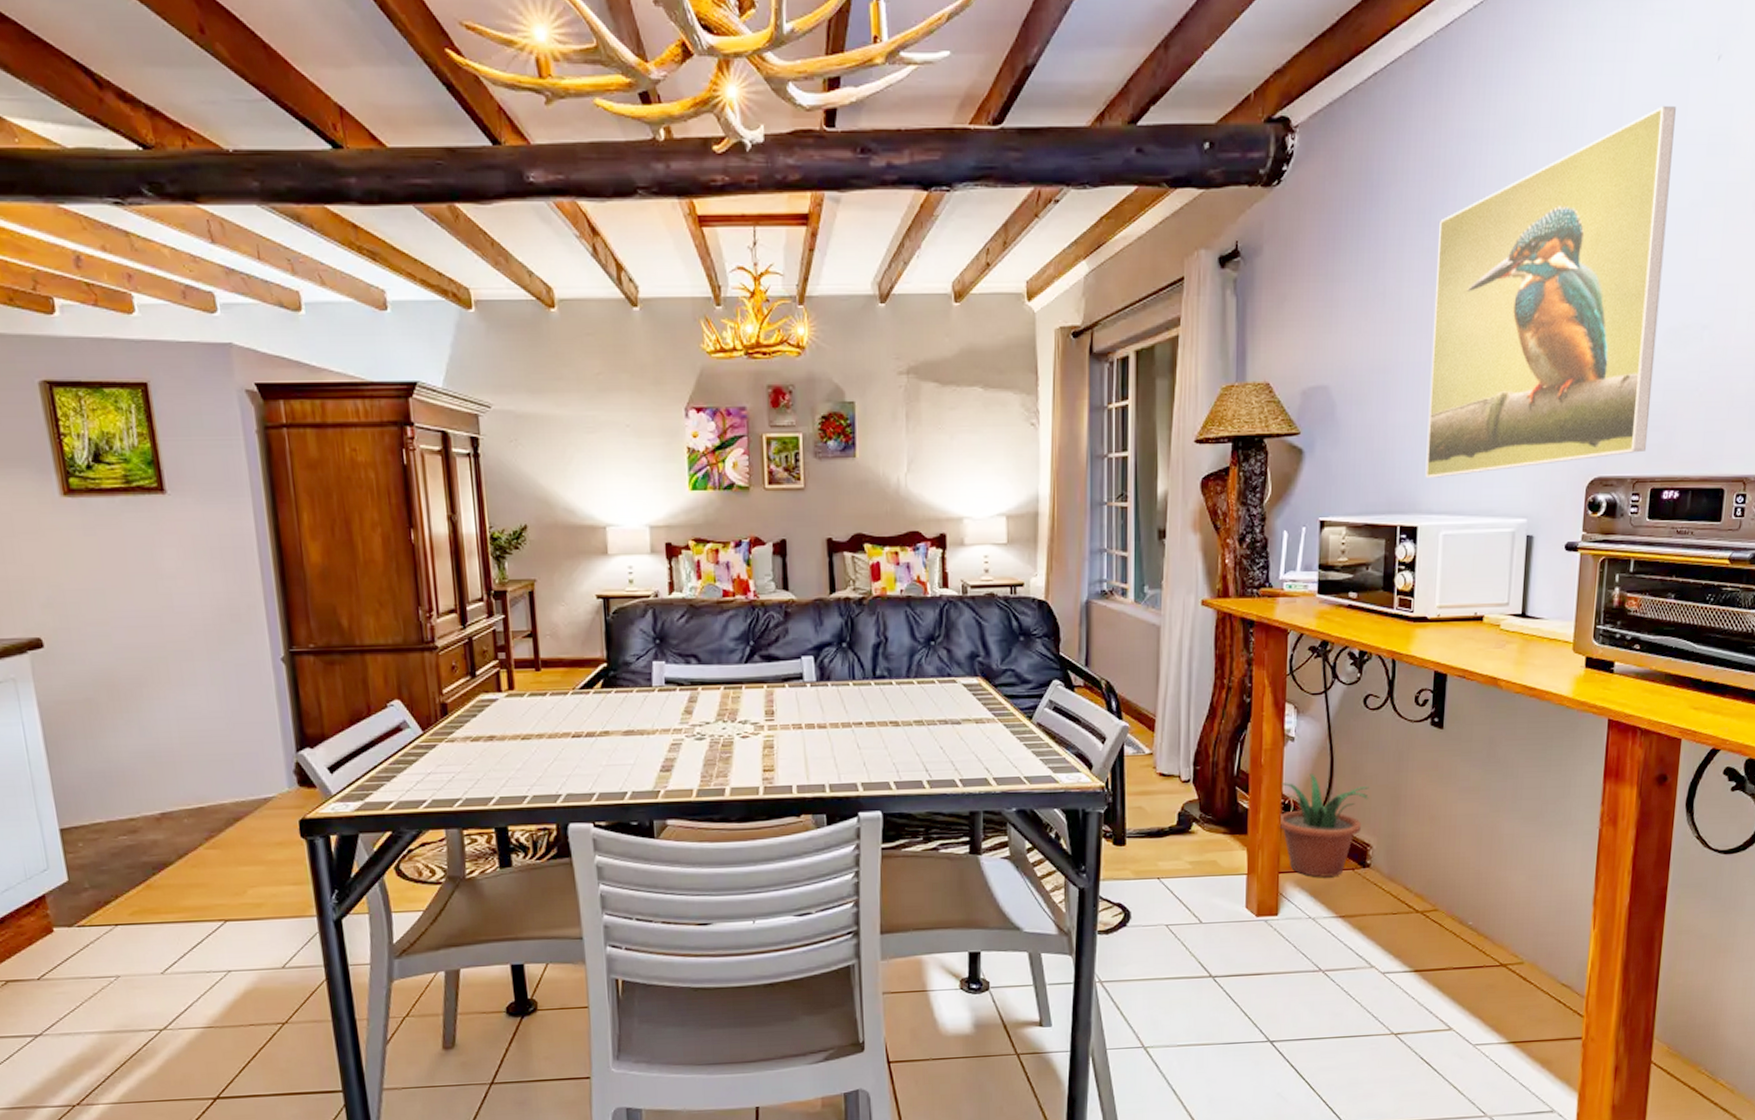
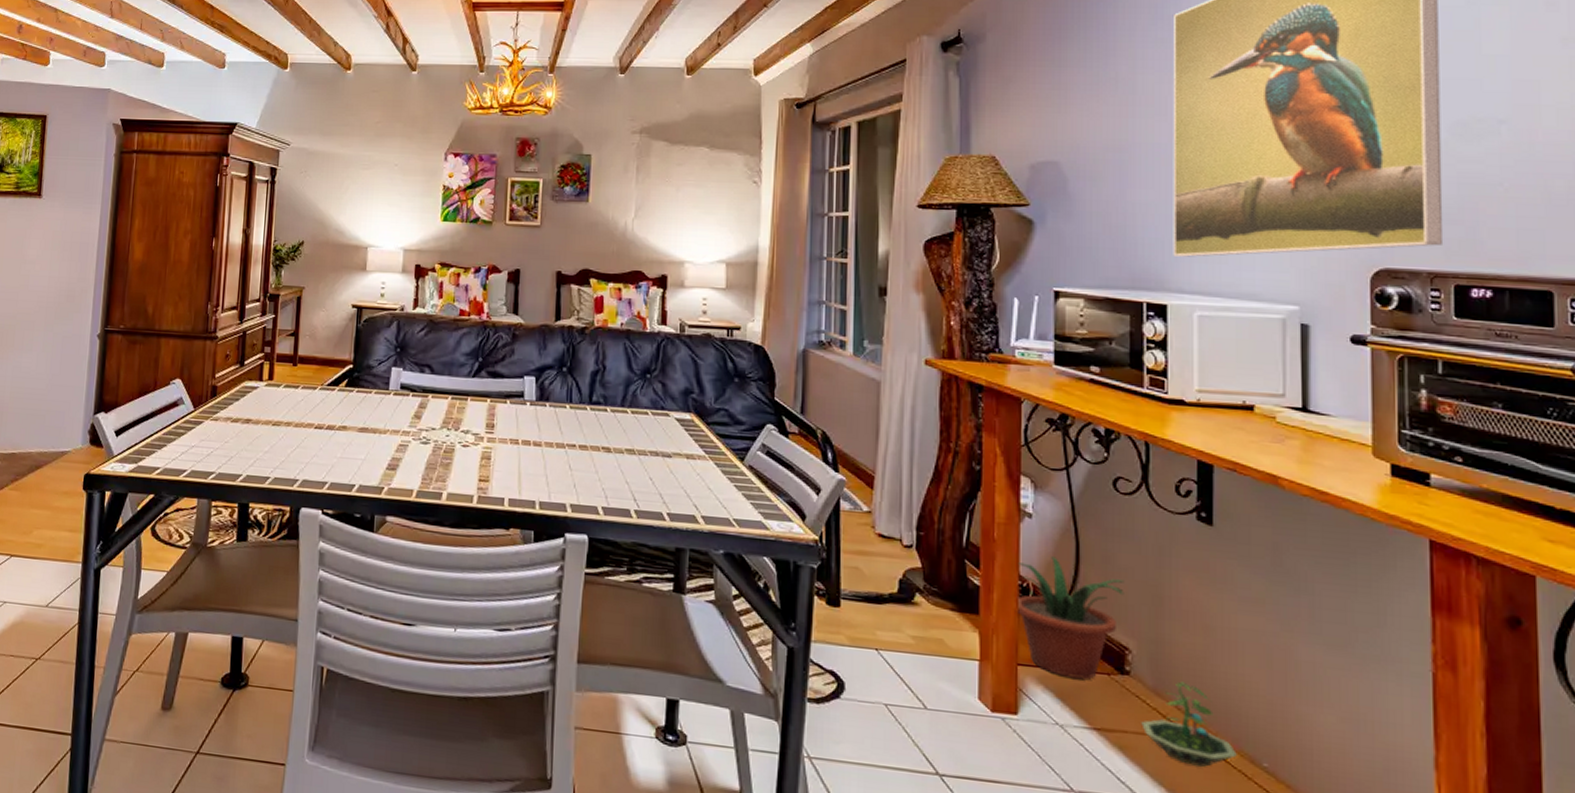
terrarium: none [1377,866,1450,933] -> present [1141,681,1237,767]

